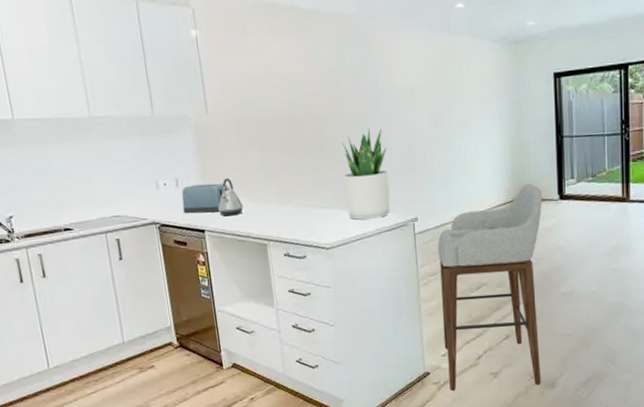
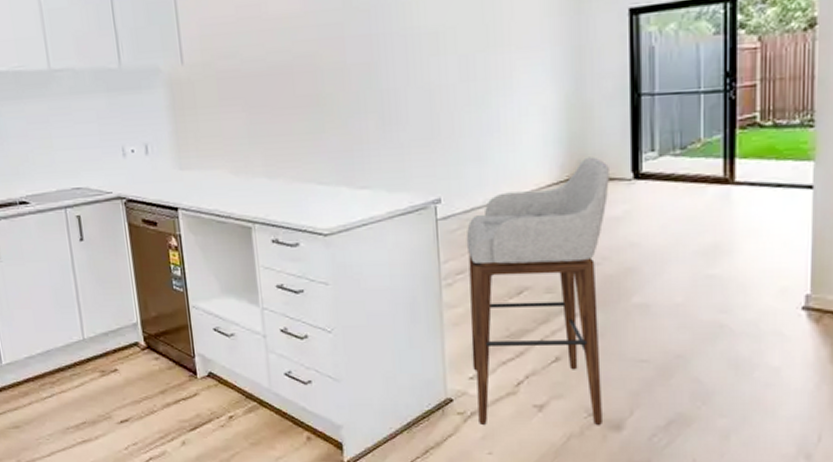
toaster: present [181,183,228,214] -> none [151,150,206,187]
kettle: present [218,178,243,217] -> none [194,145,224,192]
planter: present [341,128,390,220] -> none [345,82,406,201]

